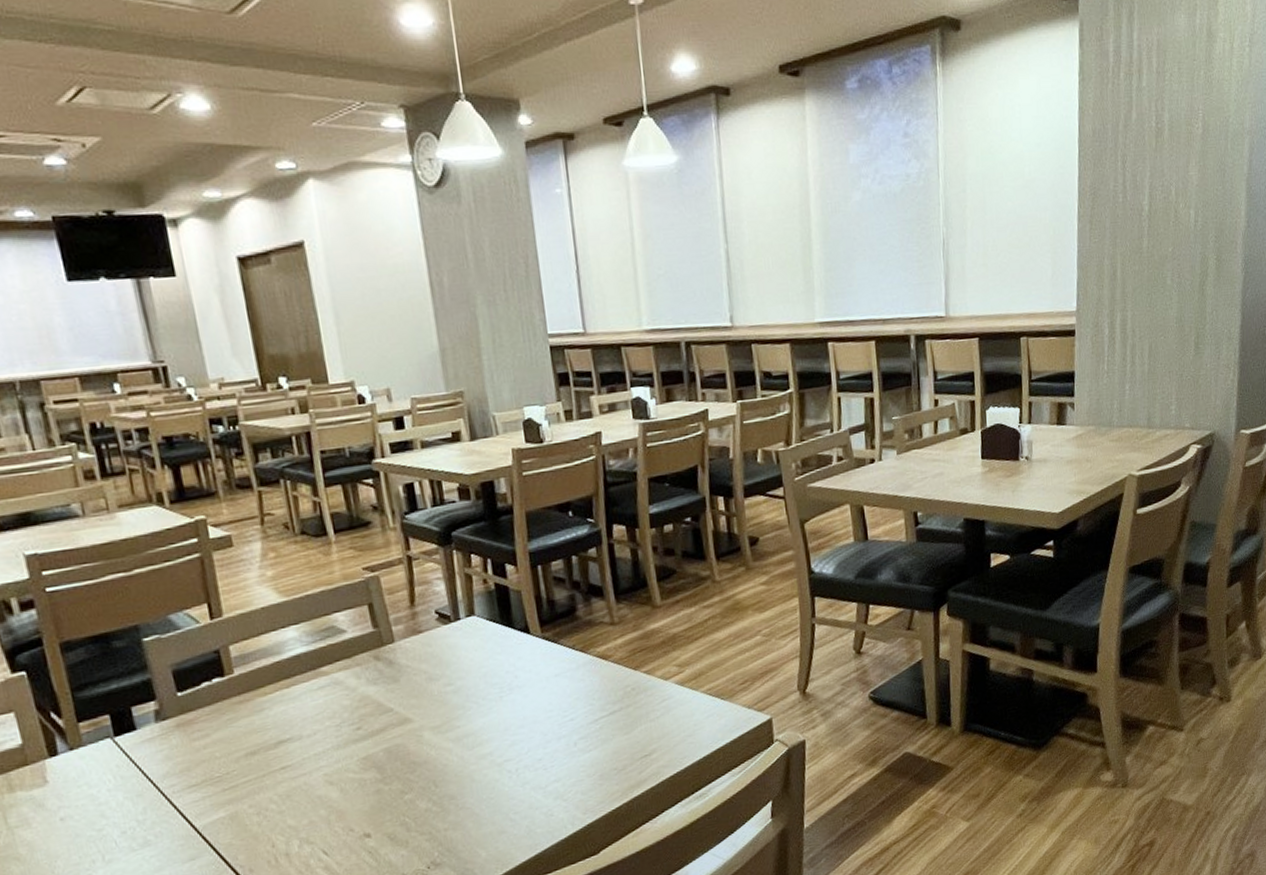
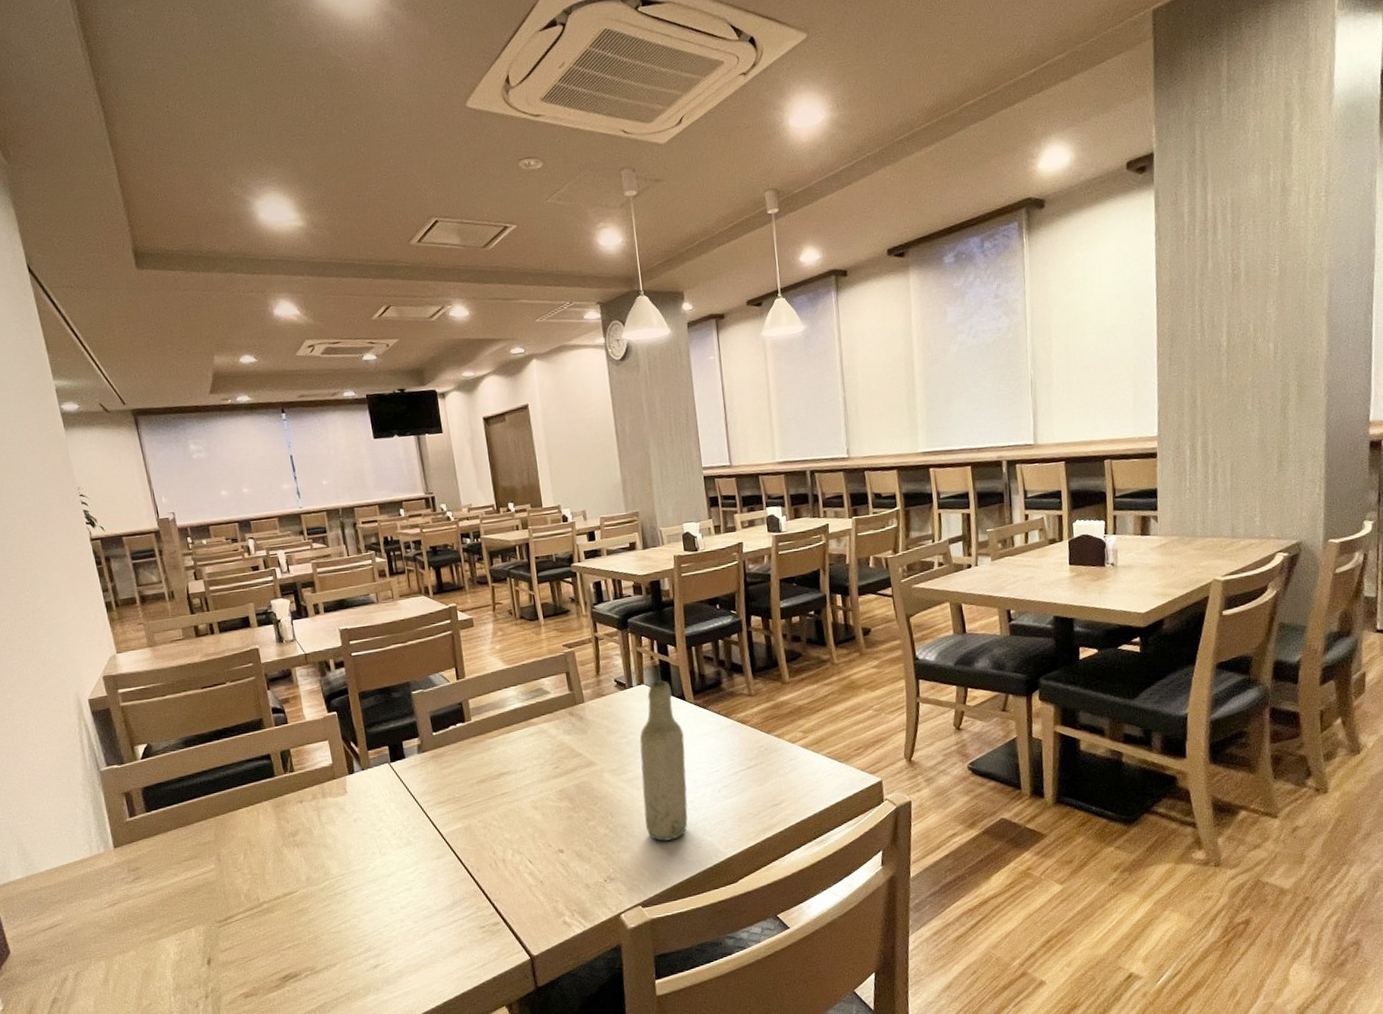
bottle: none [470,609,536,812] -> present [639,680,688,841]

